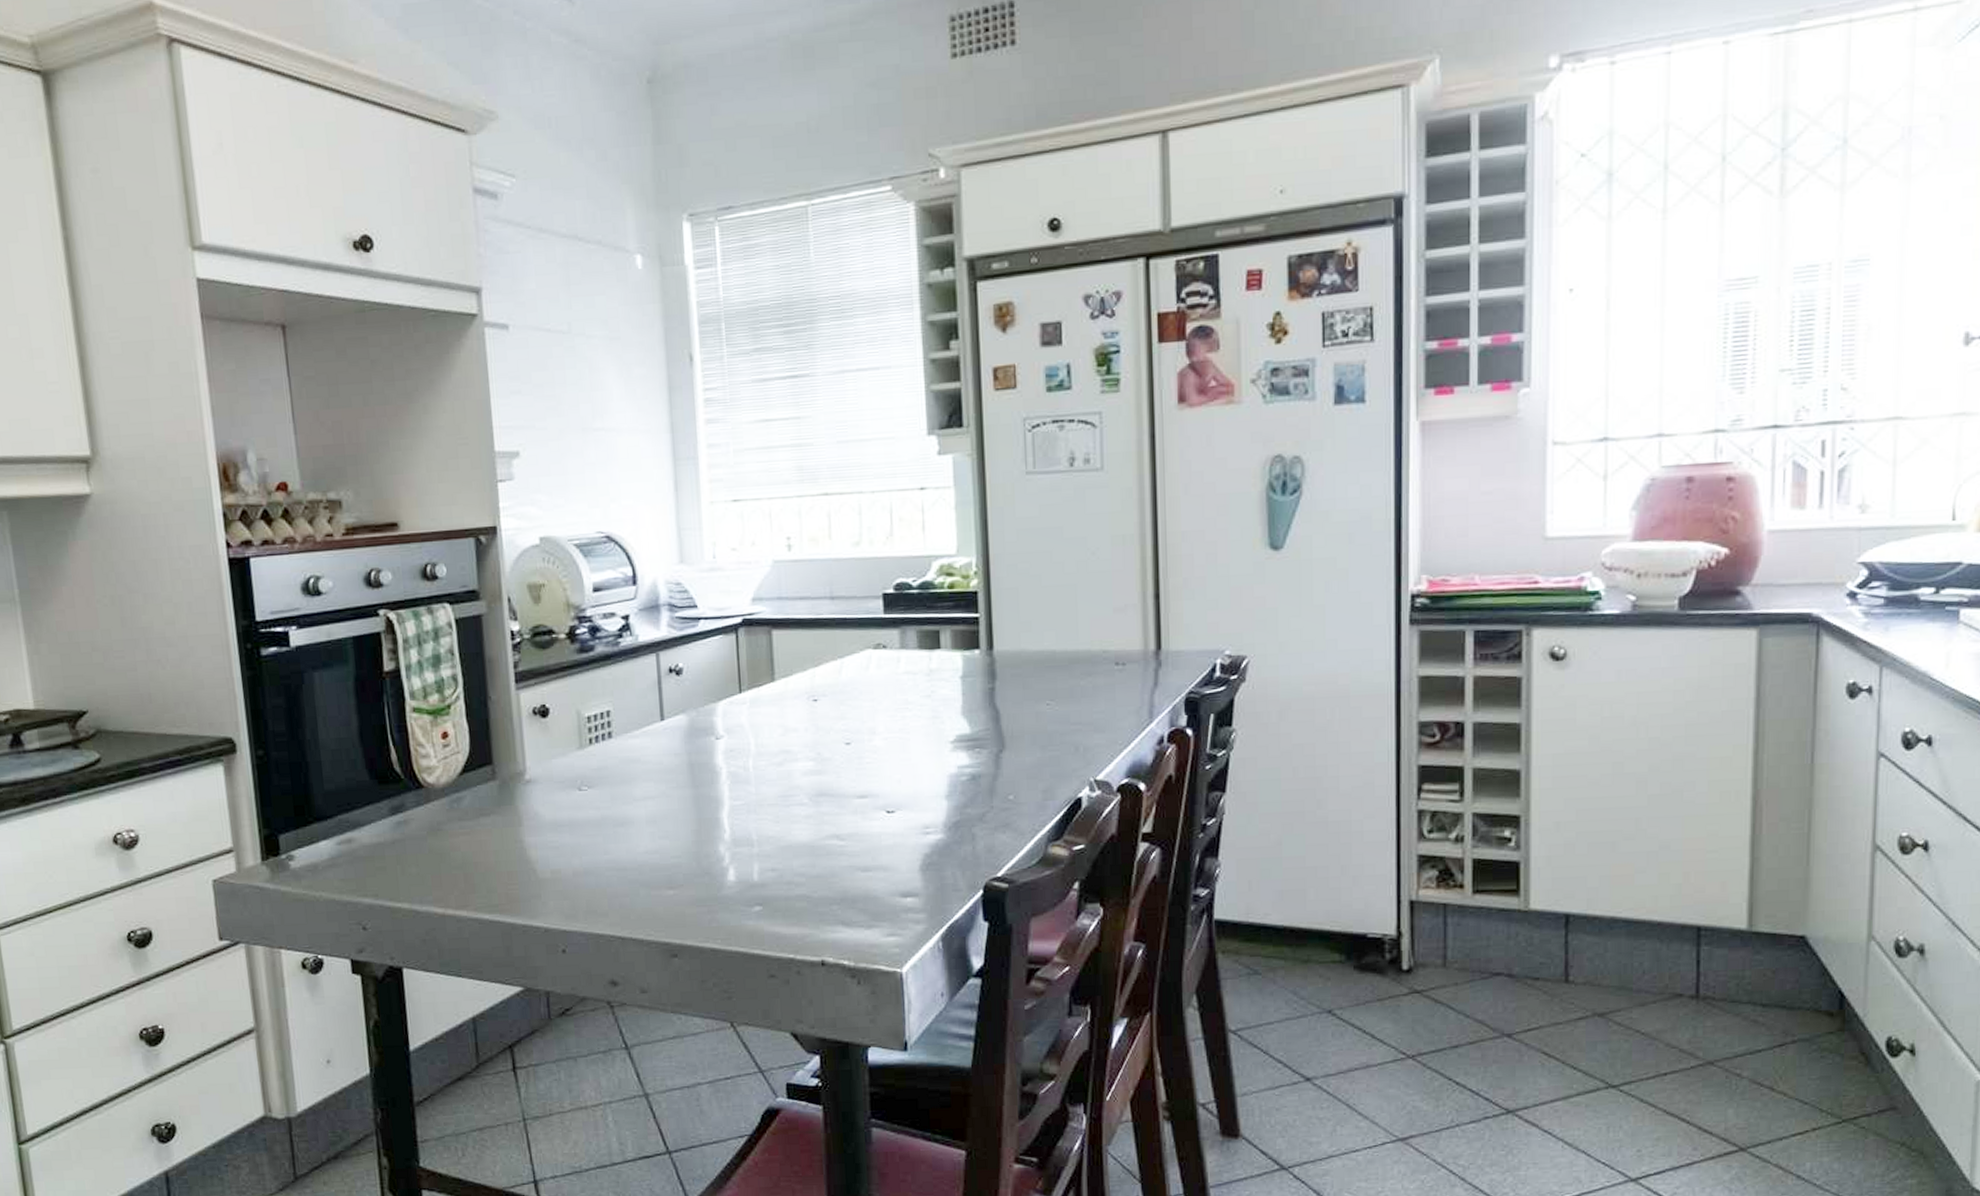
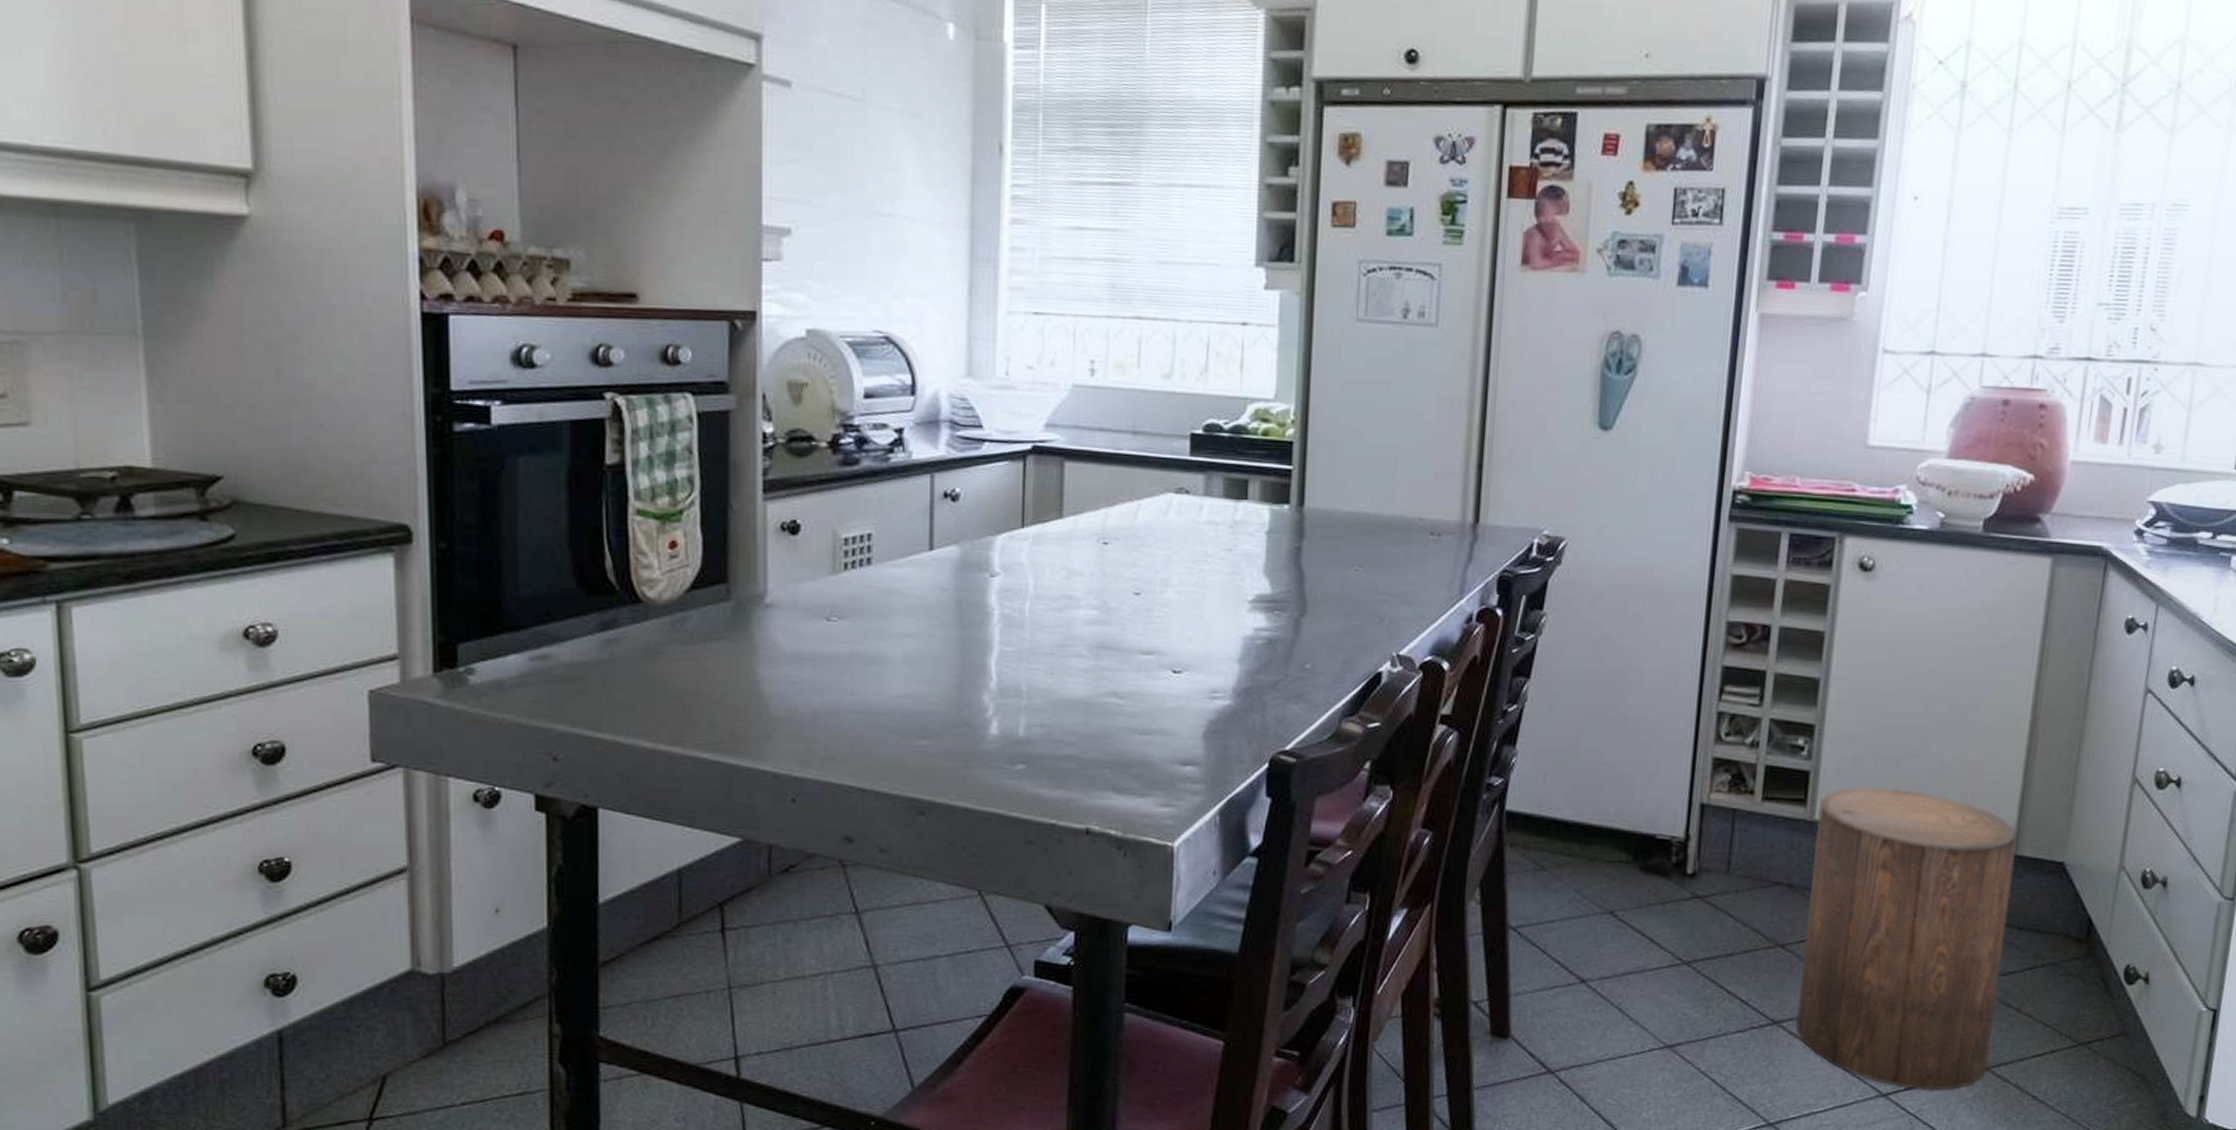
stool: none [1531,873,1751,1173] -> present [1796,787,2017,1090]

